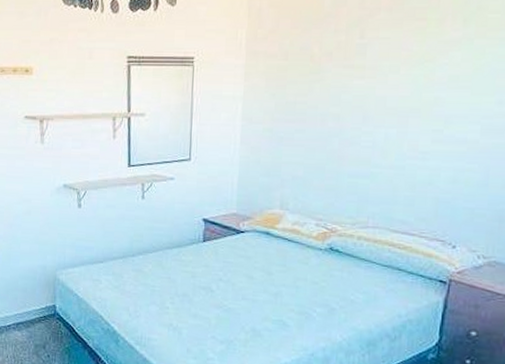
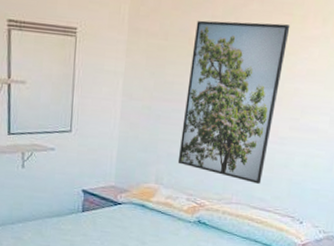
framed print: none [304,30,425,205] -> present [177,20,290,184]

